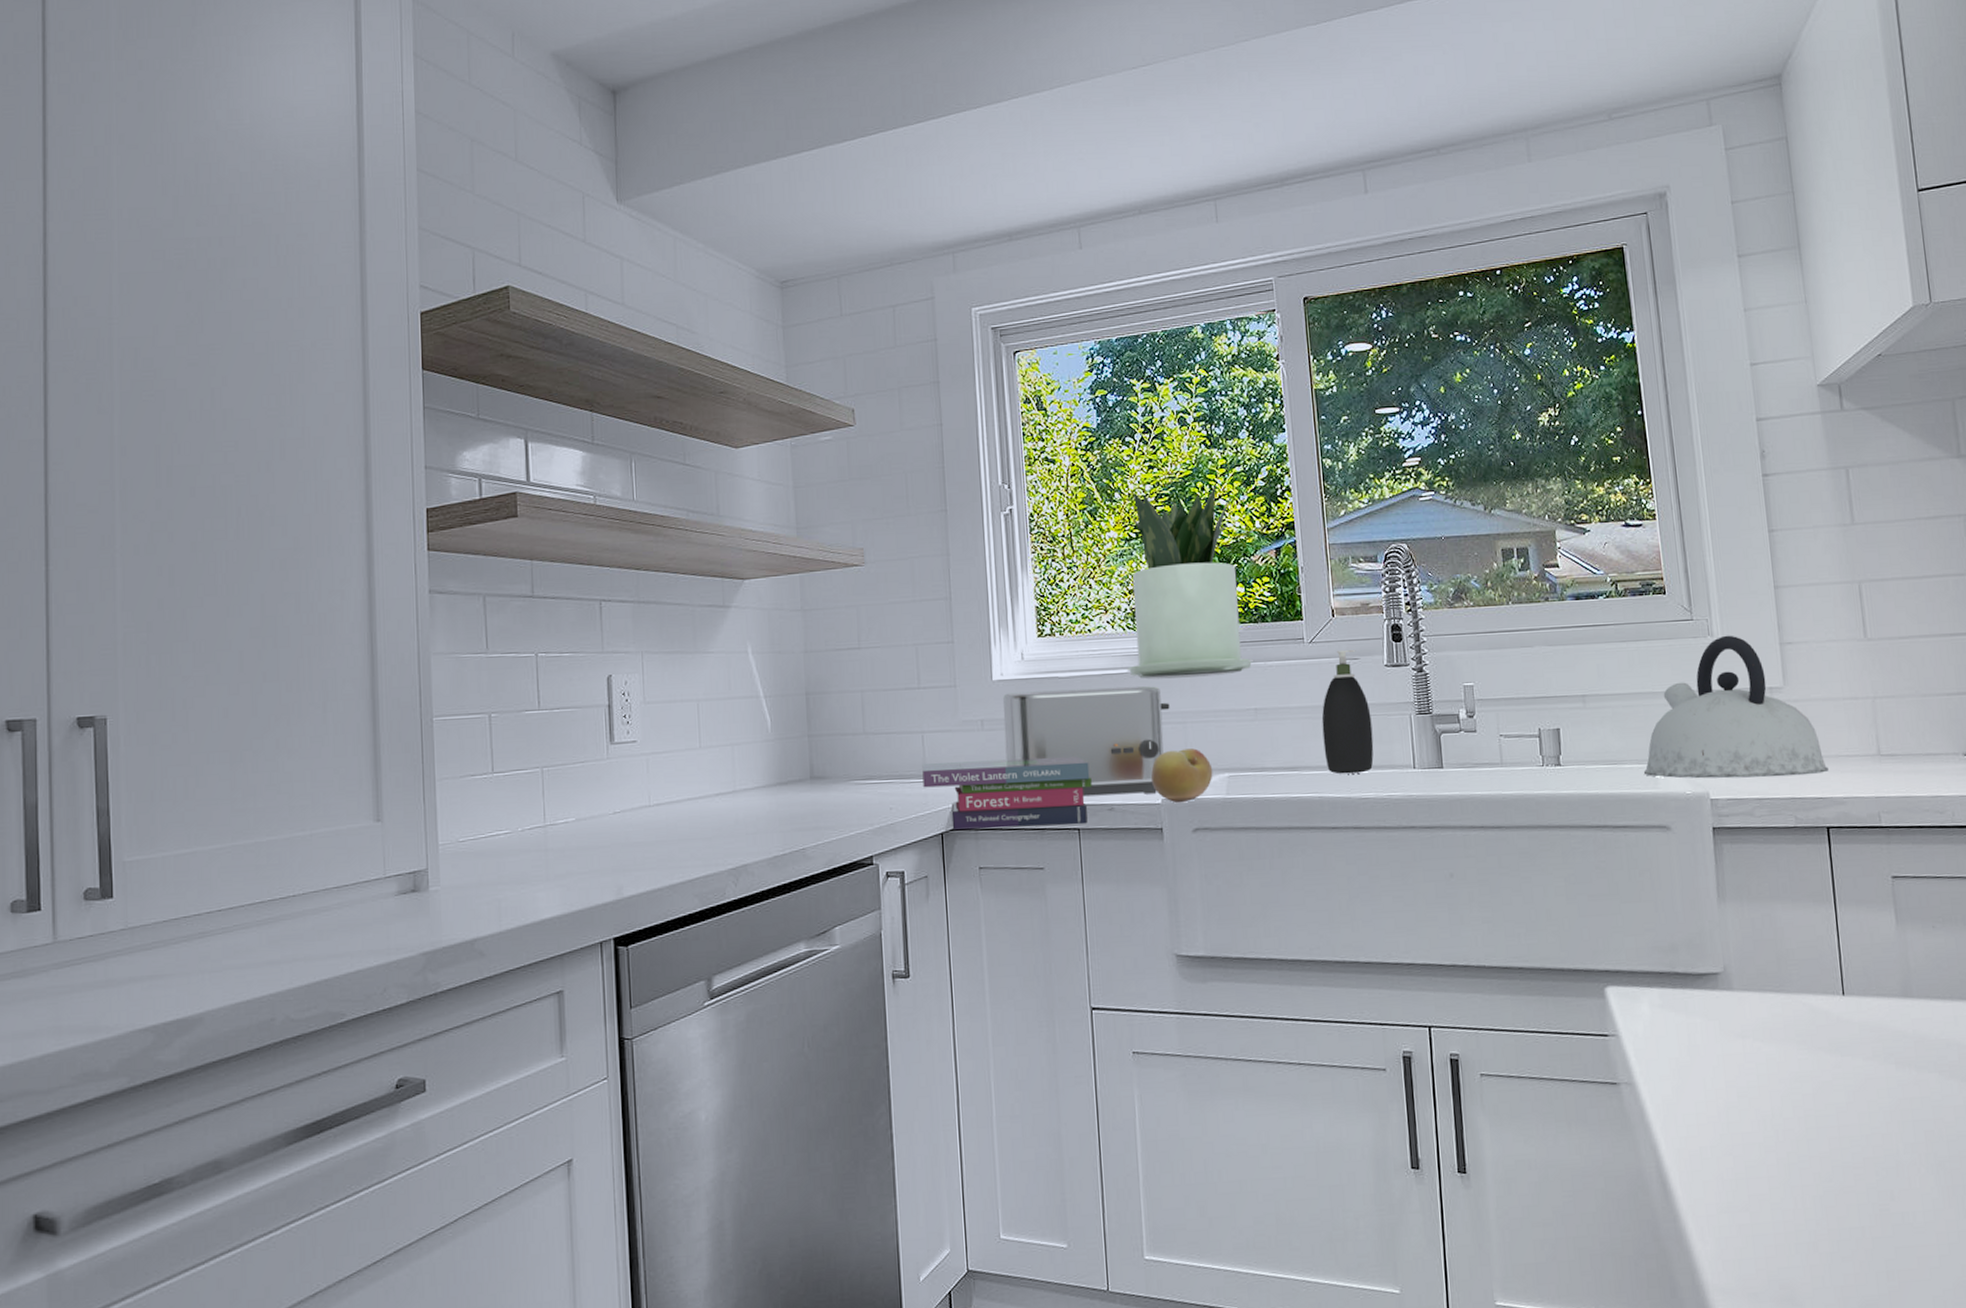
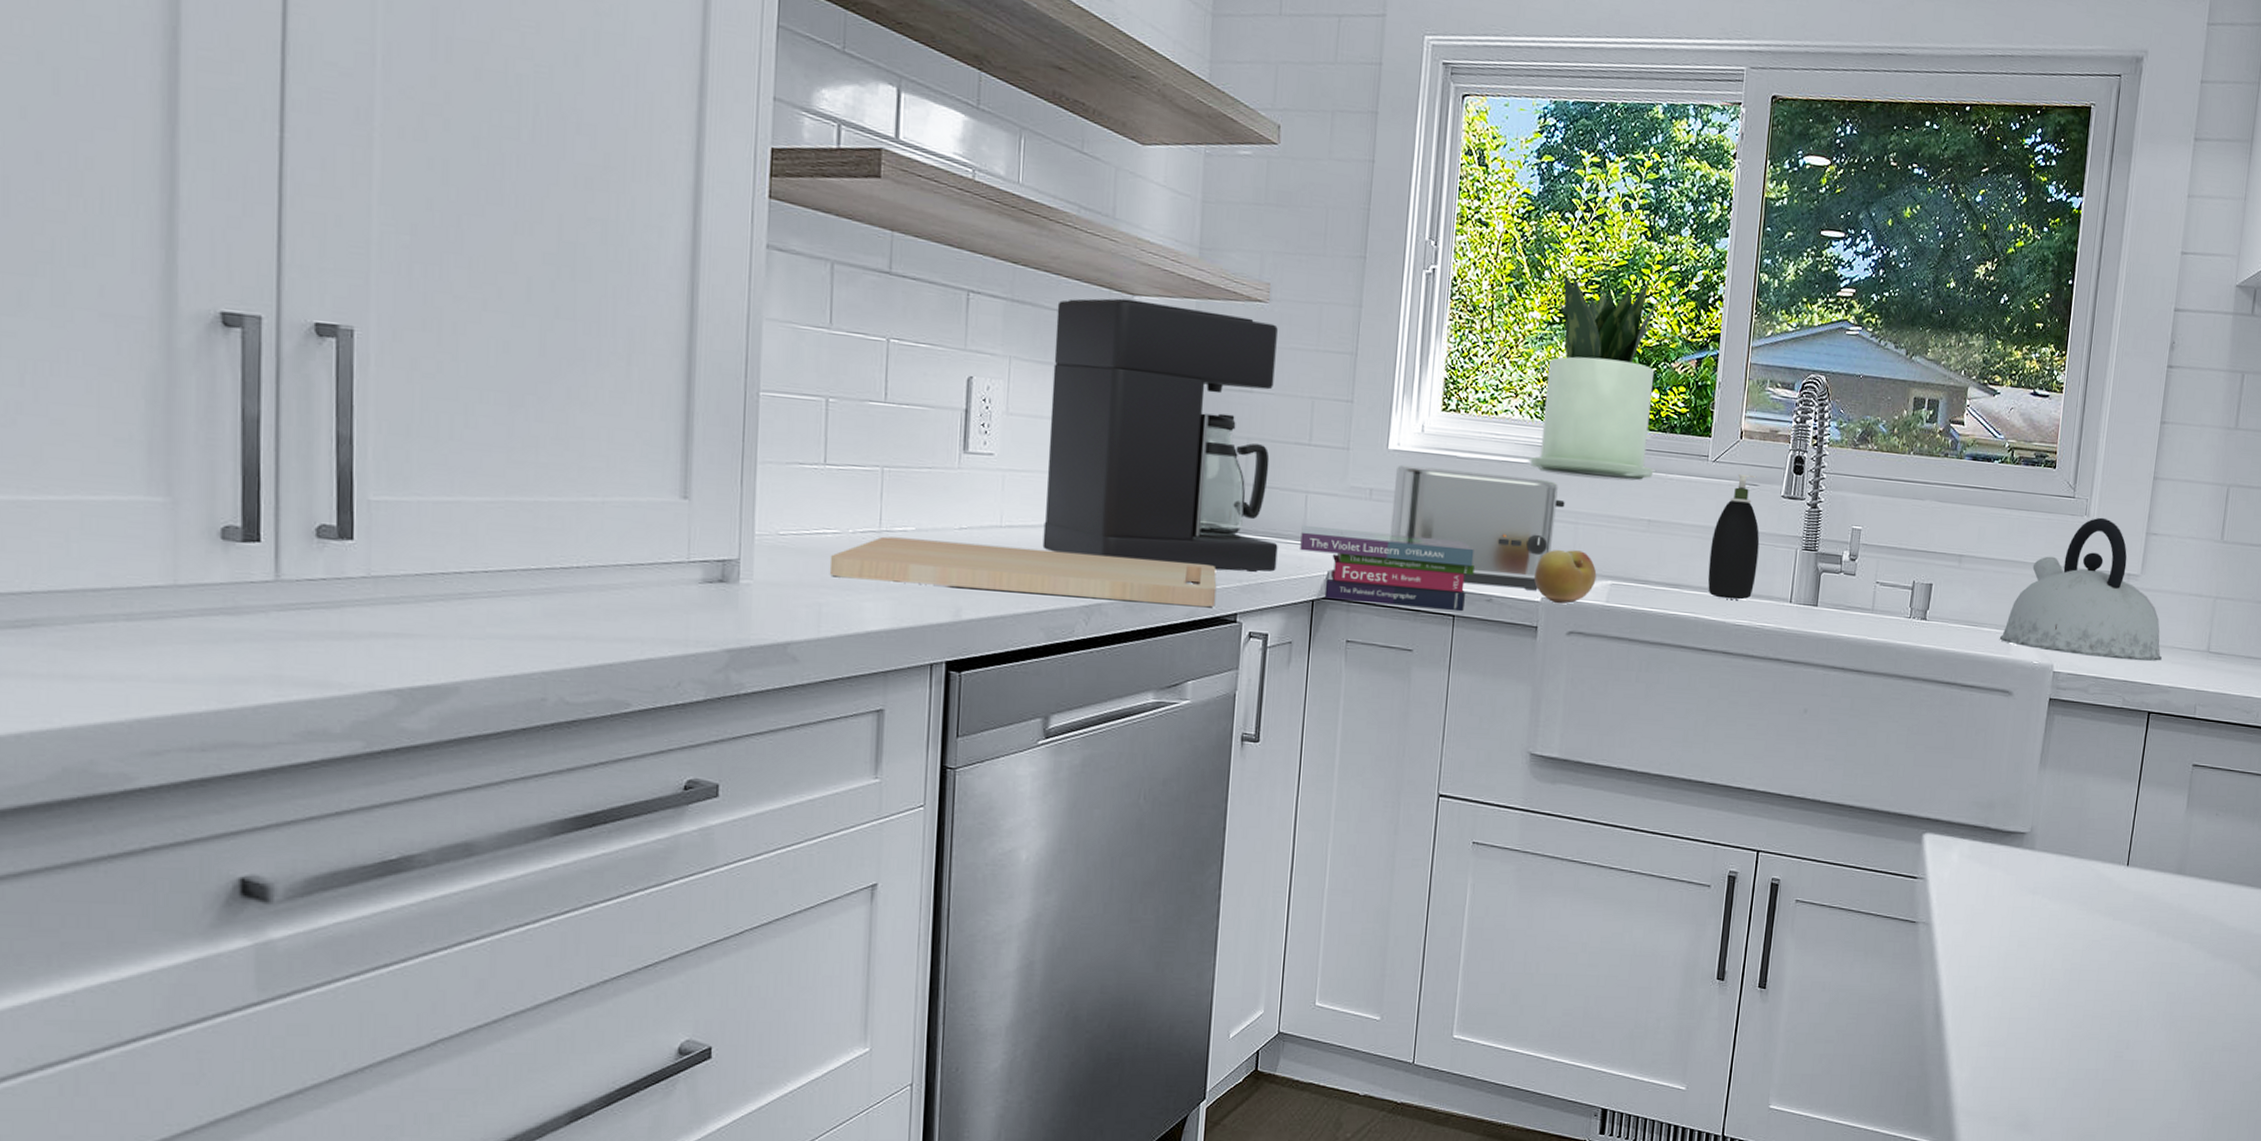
cutting board: none [504,814,852,874] -> present [829,536,1217,608]
coffee maker: none [678,582,904,823] -> present [1042,298,1278,573]

